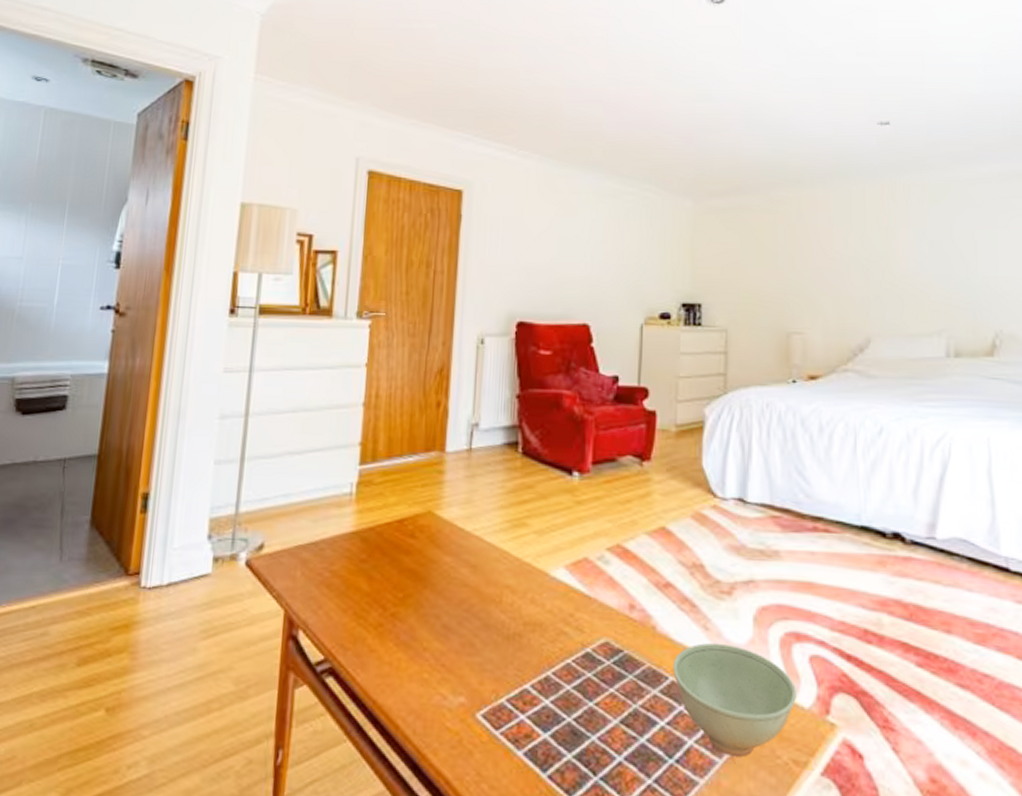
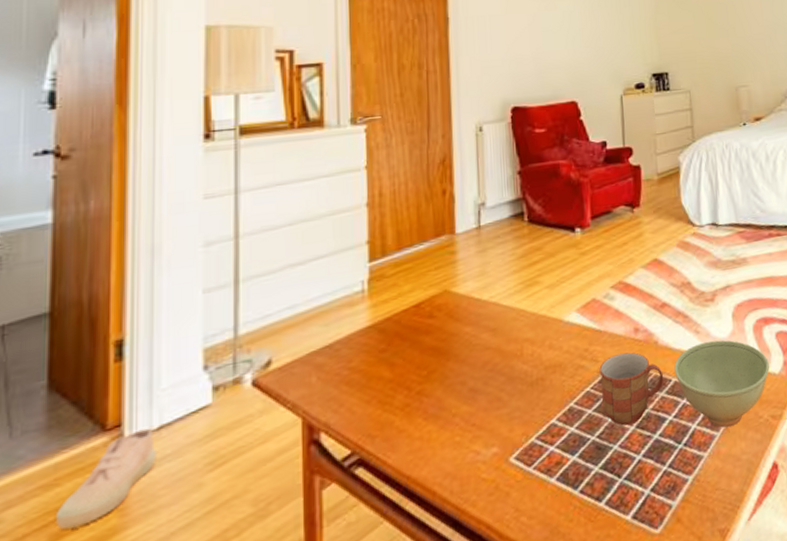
shoe: none [84,582,164,659] -> present [56,428,157,530]
mug: none [584,629,659,717] -> present [599,352,664,426]

